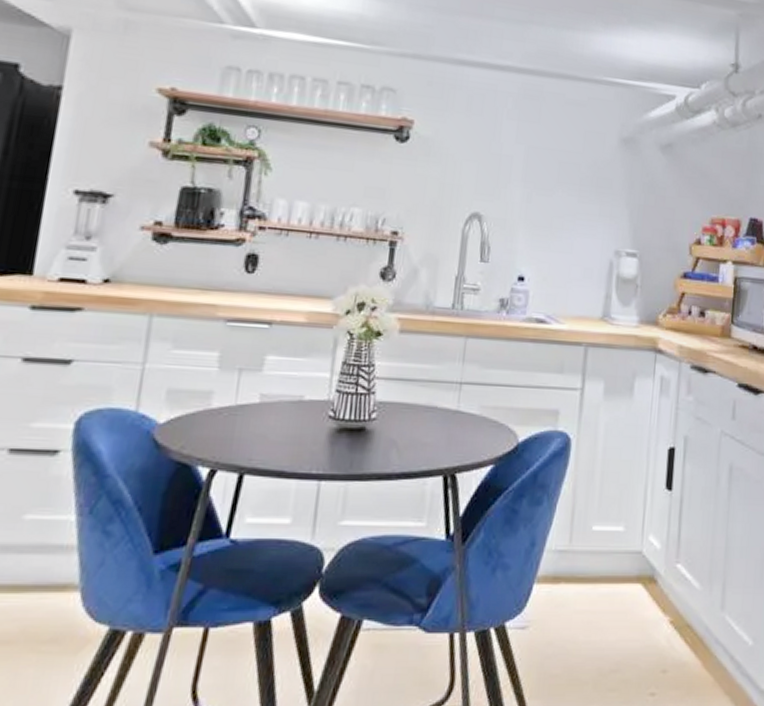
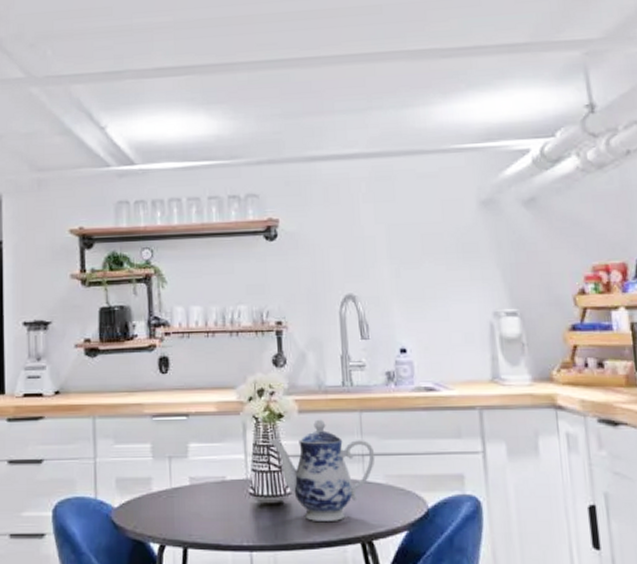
teapot: none [361,341,474,451] -> present [269,419,375,521]

